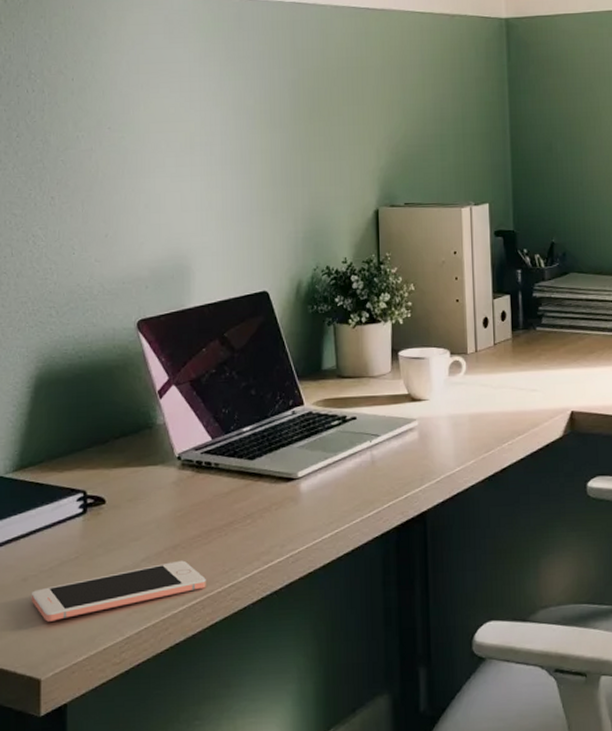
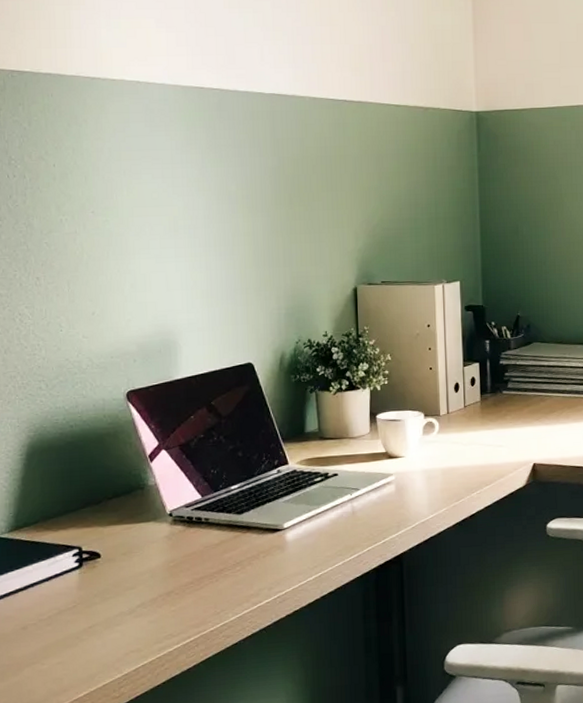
cell phone: present [31,560,206,622] -> none [31,605,199,664]

